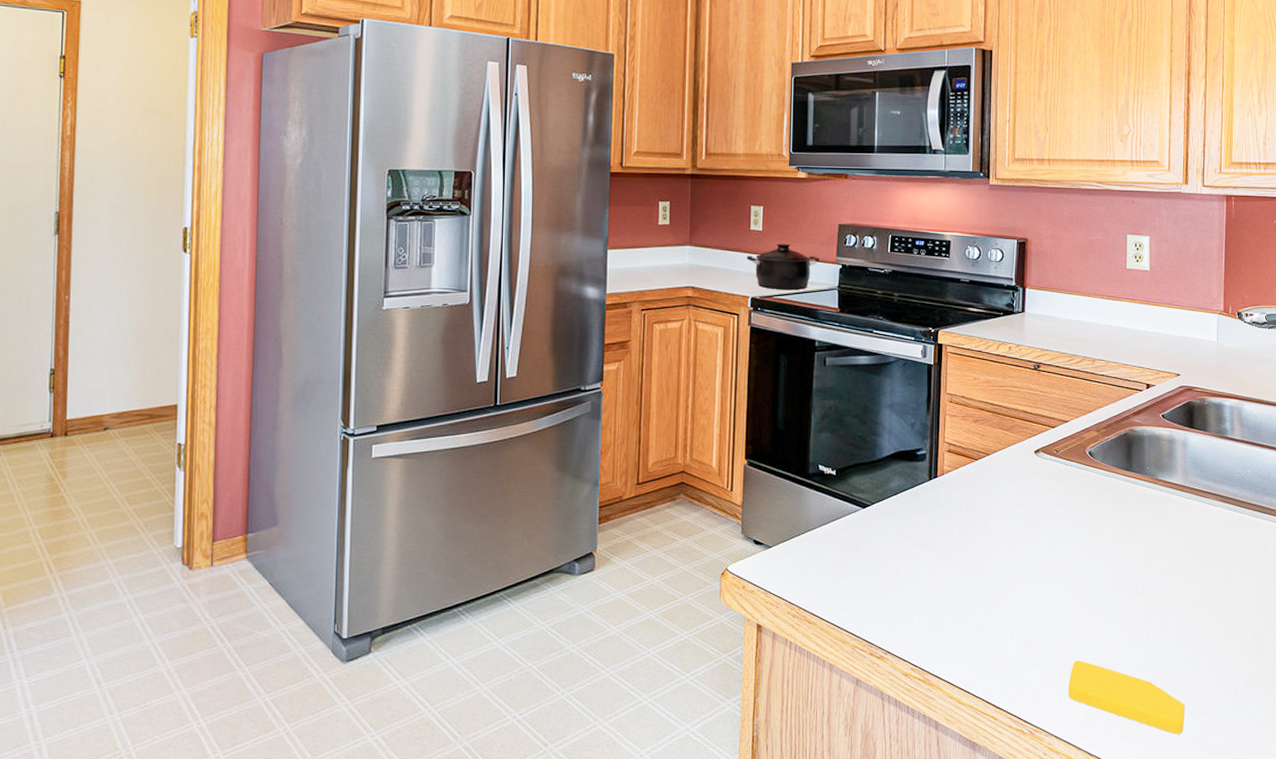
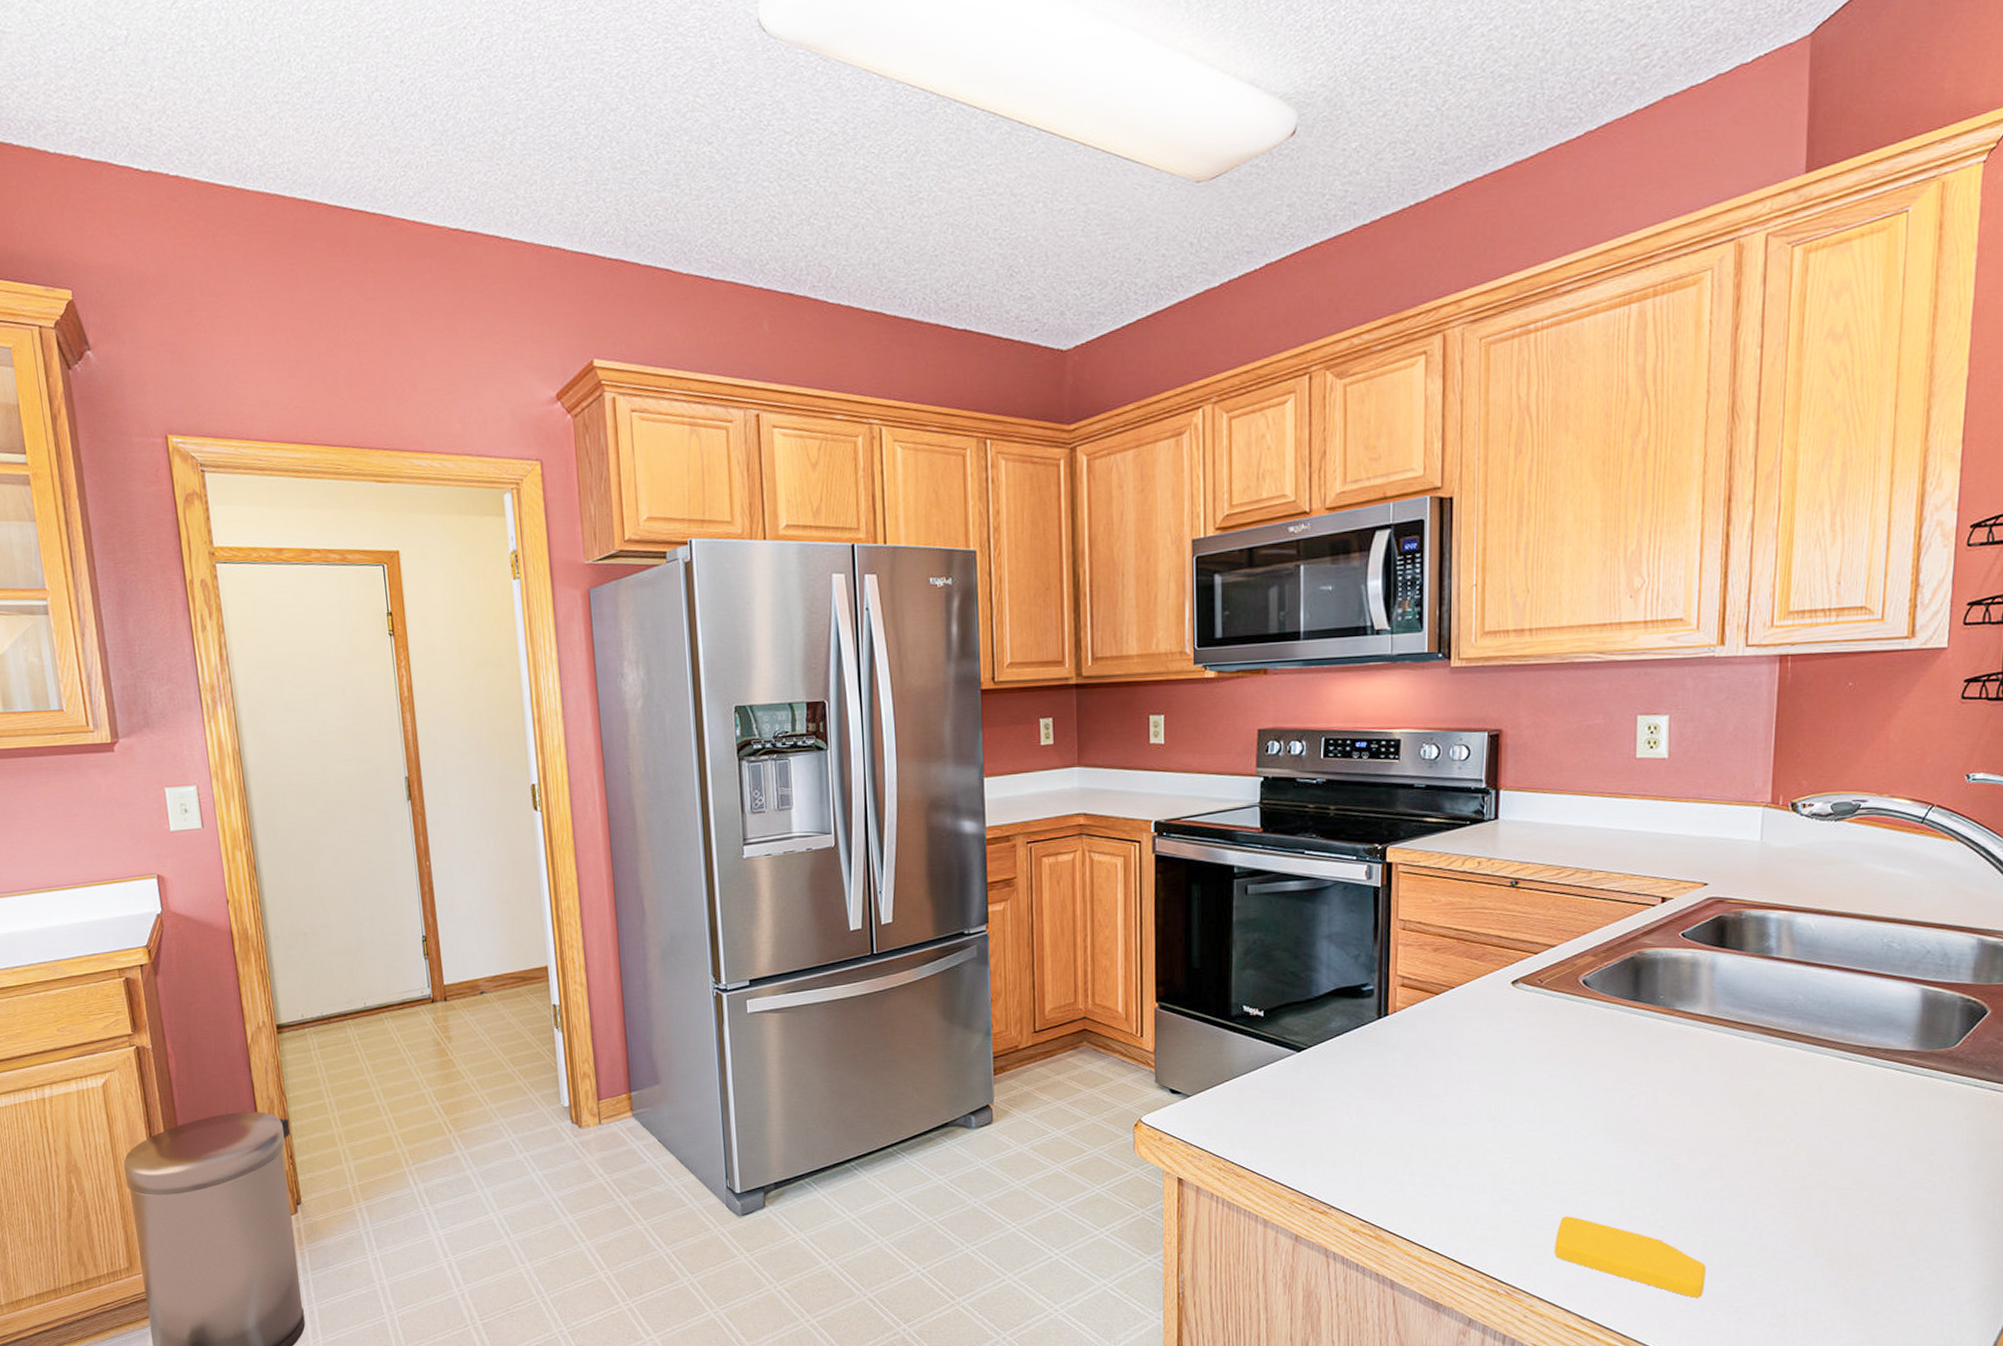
saucepan: present [746,243,820,290] -> none [1146,756,1236,811]

